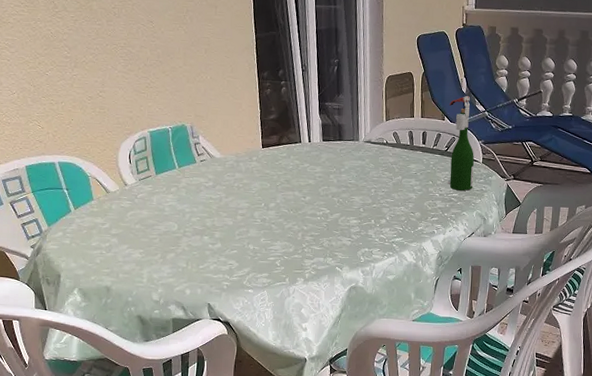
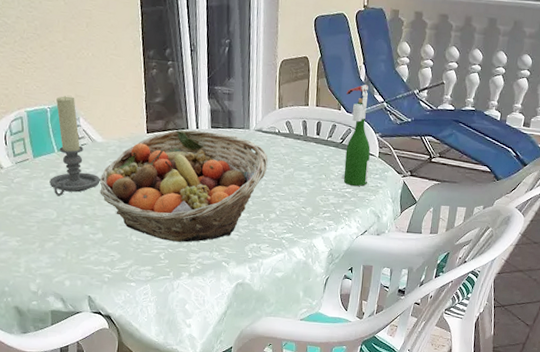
candle holder: none [171,116,219,210] -> present [49,96,100,197]
fruit basket: none [218,143,377,249] -> present [99,129,268,243]

